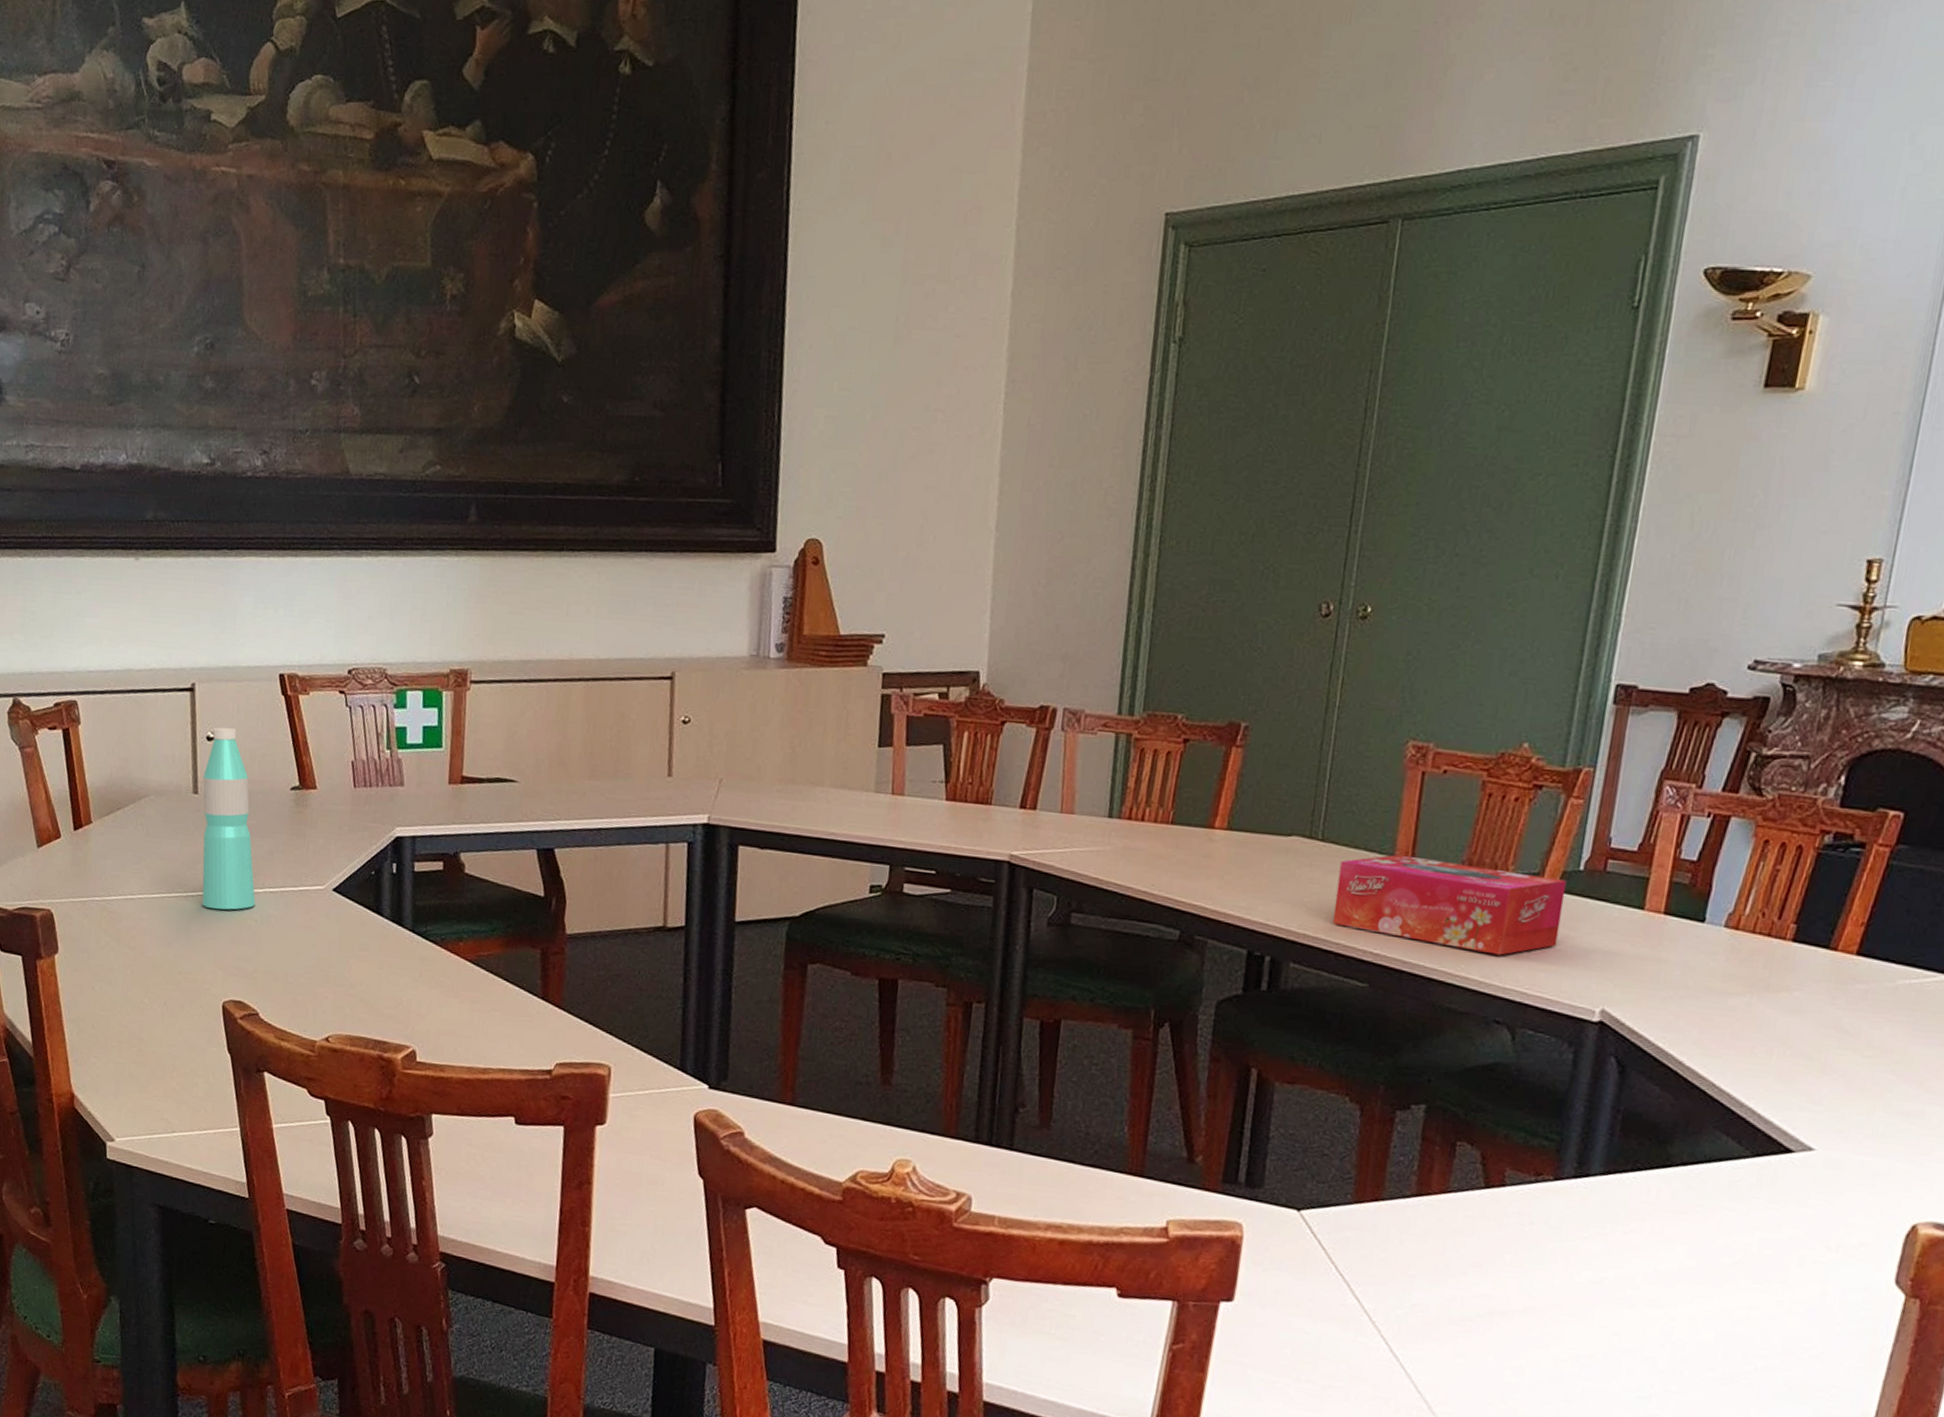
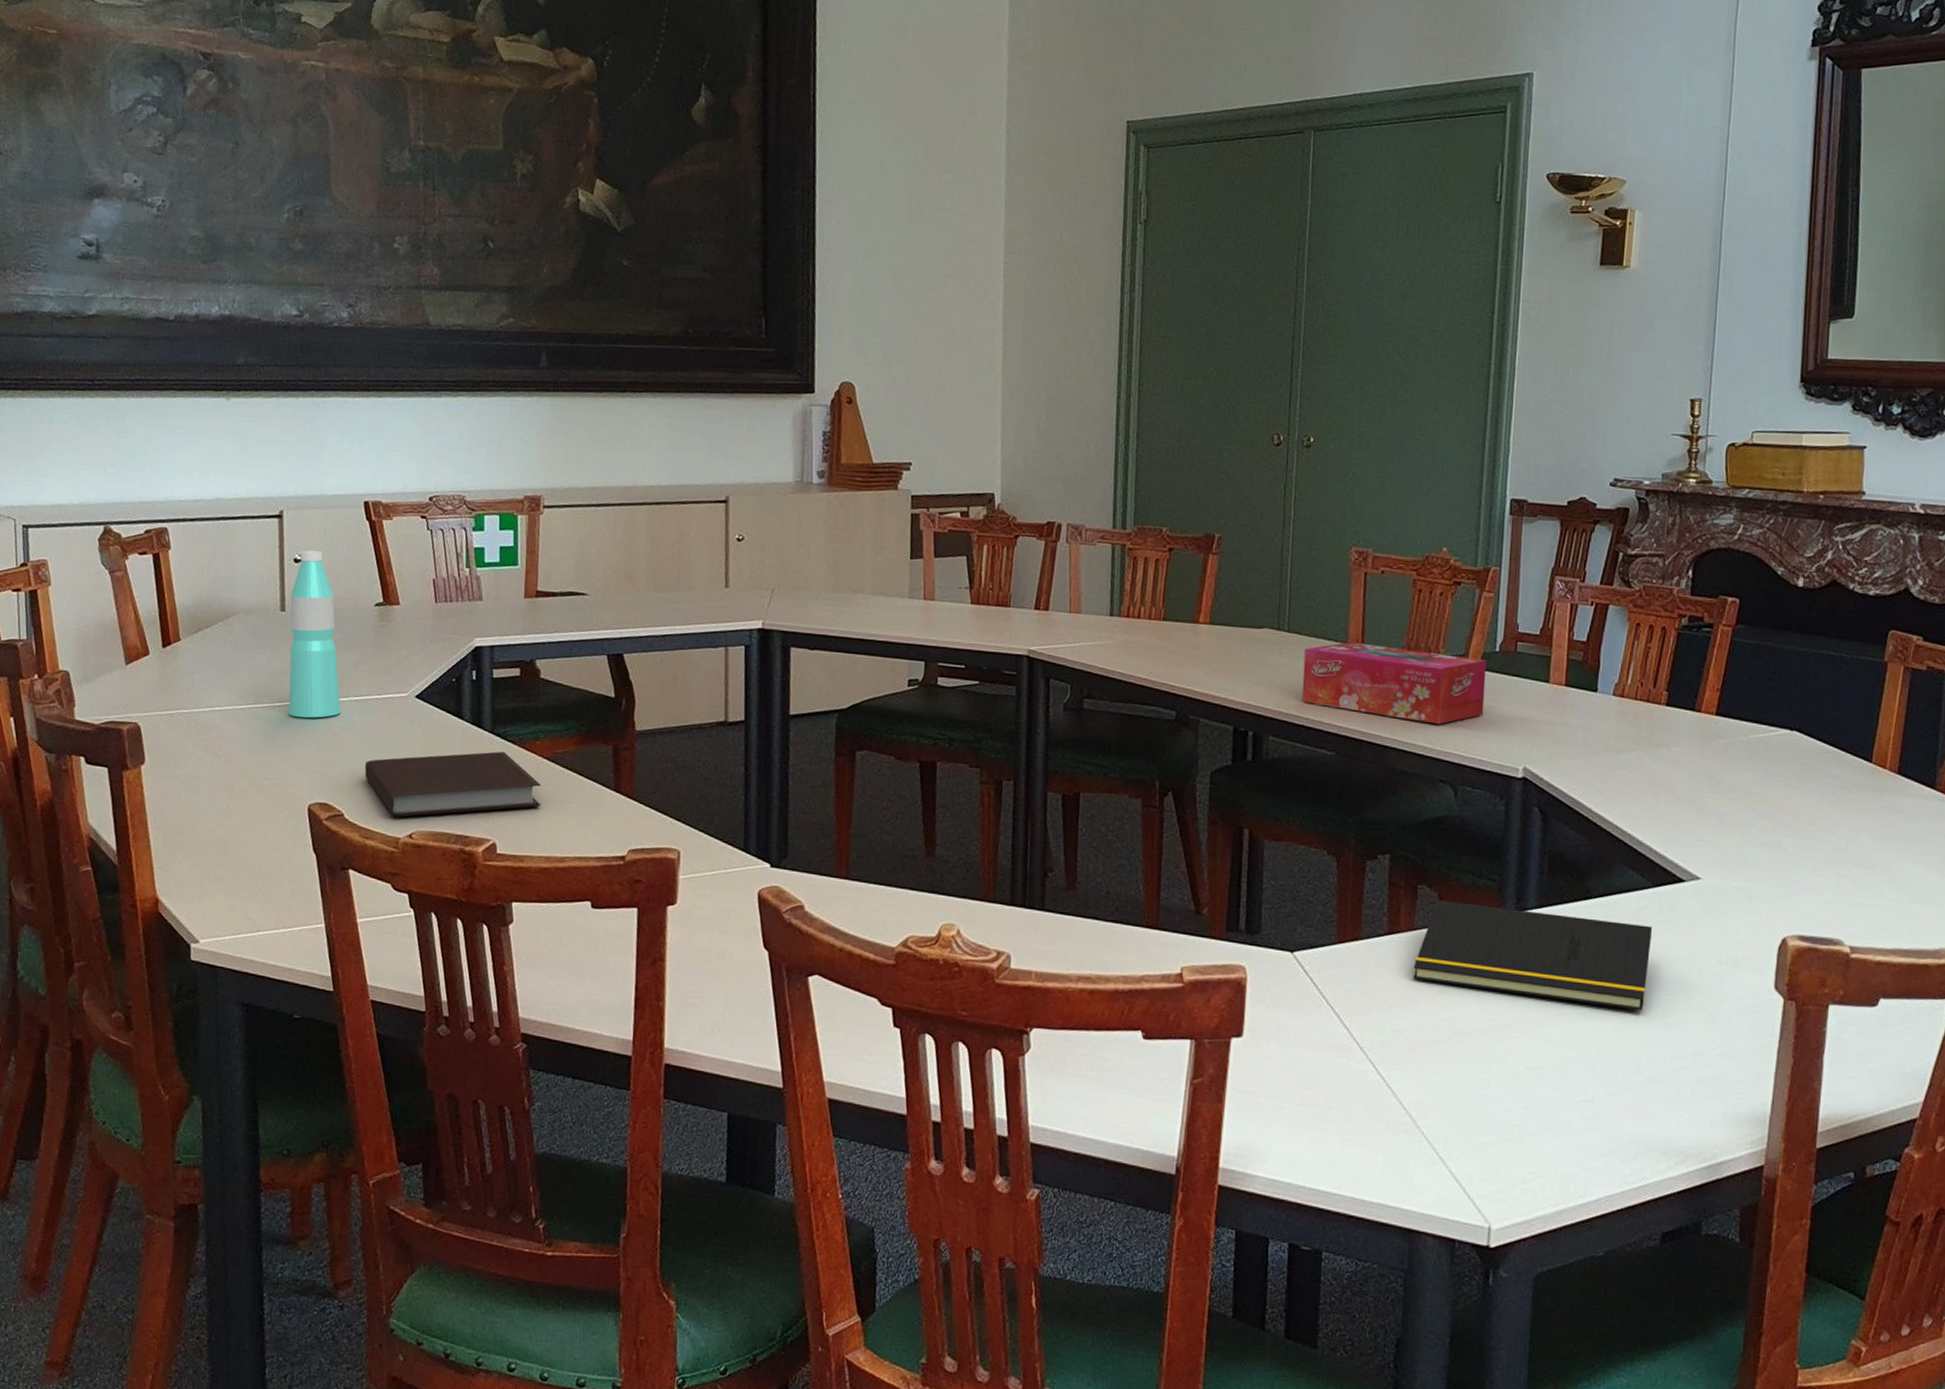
notebook: none [280,951,464,1019] -> present [364,751,542,817]
notepad: none [1443,1160,1747,1300] -> present [1413,900,1653,1011]

